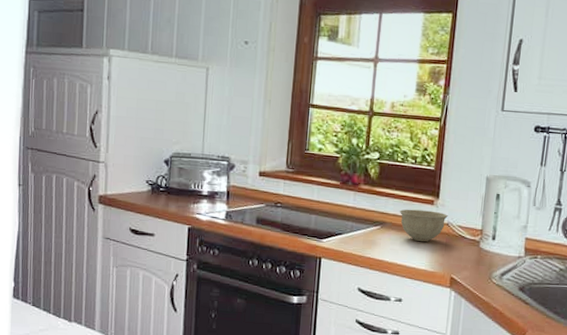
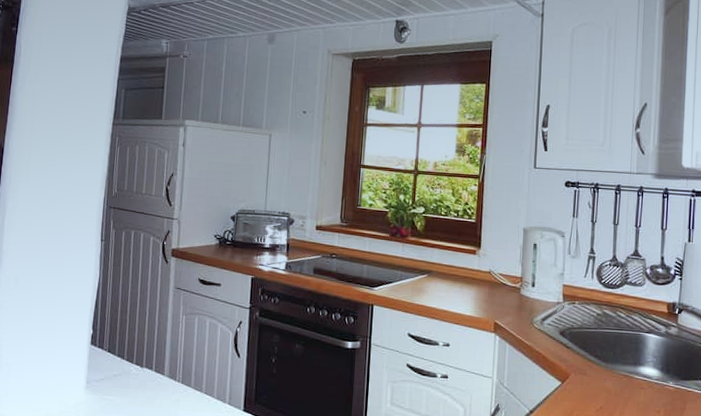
bowl: present [399,209,448,242] -> none [444,258,490,289]

